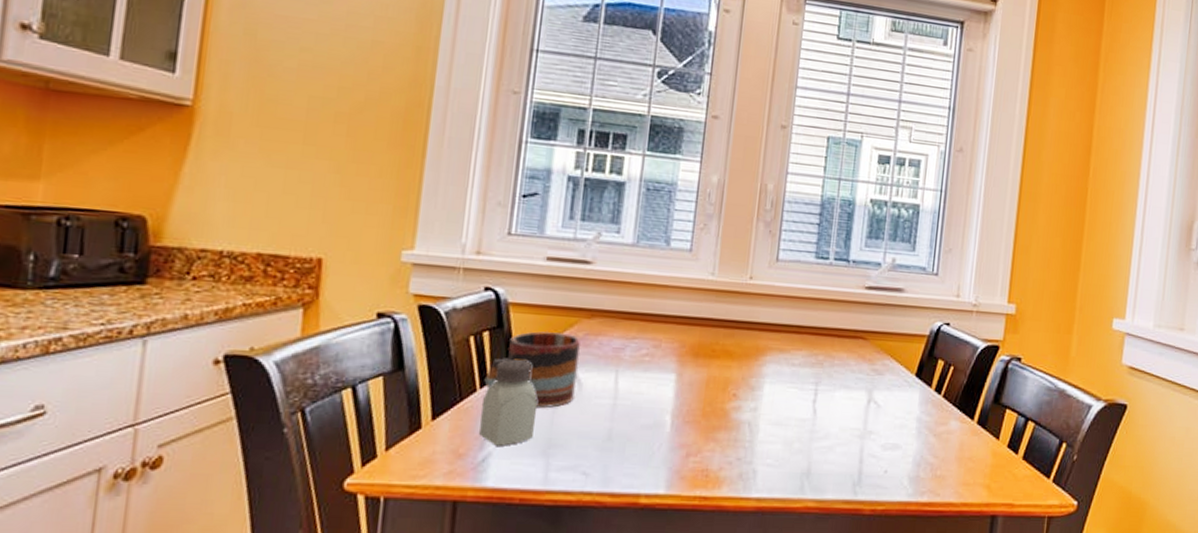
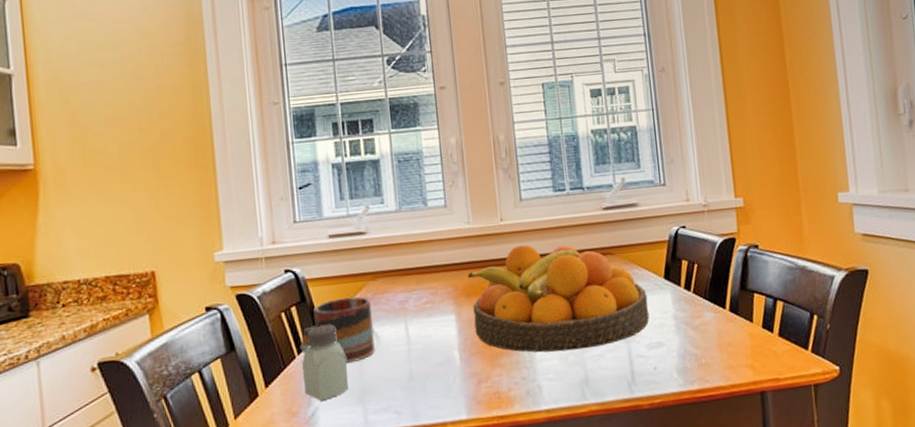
fruit bowl: none [695,310,894,438] -> present [467,245,650,353]

